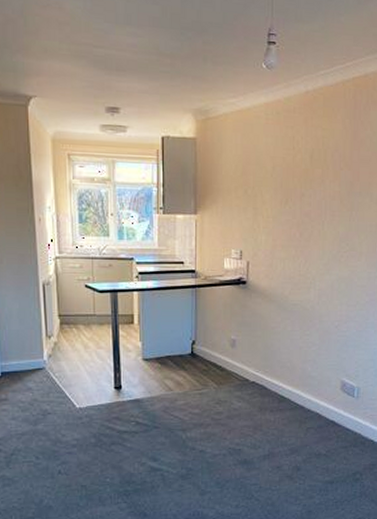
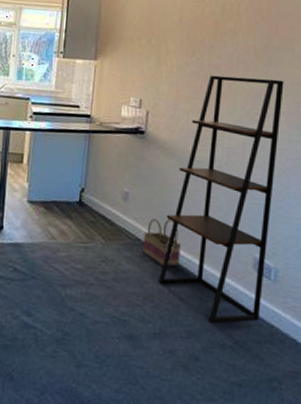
basket: none [251,359,284,399] -> present [143,218,182,267]
shelving unit: none [265,222,364,439] -> present [158,75,284,324]

